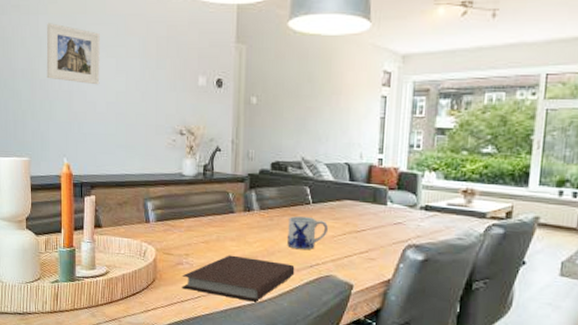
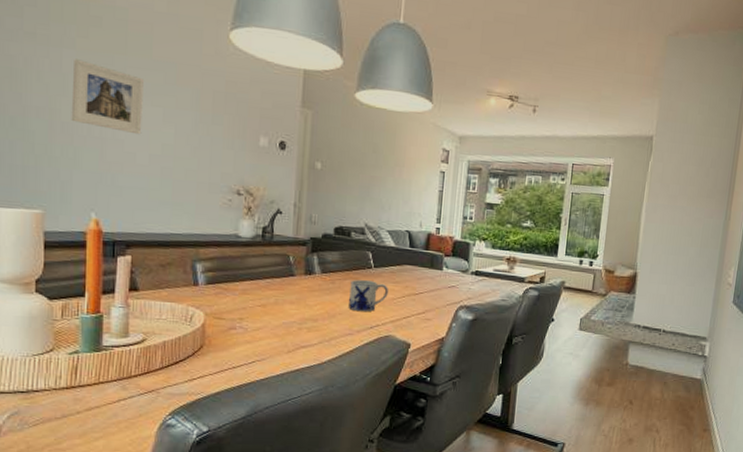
notebook: present [182,255,295,302] -> none [234,318,355,364]

